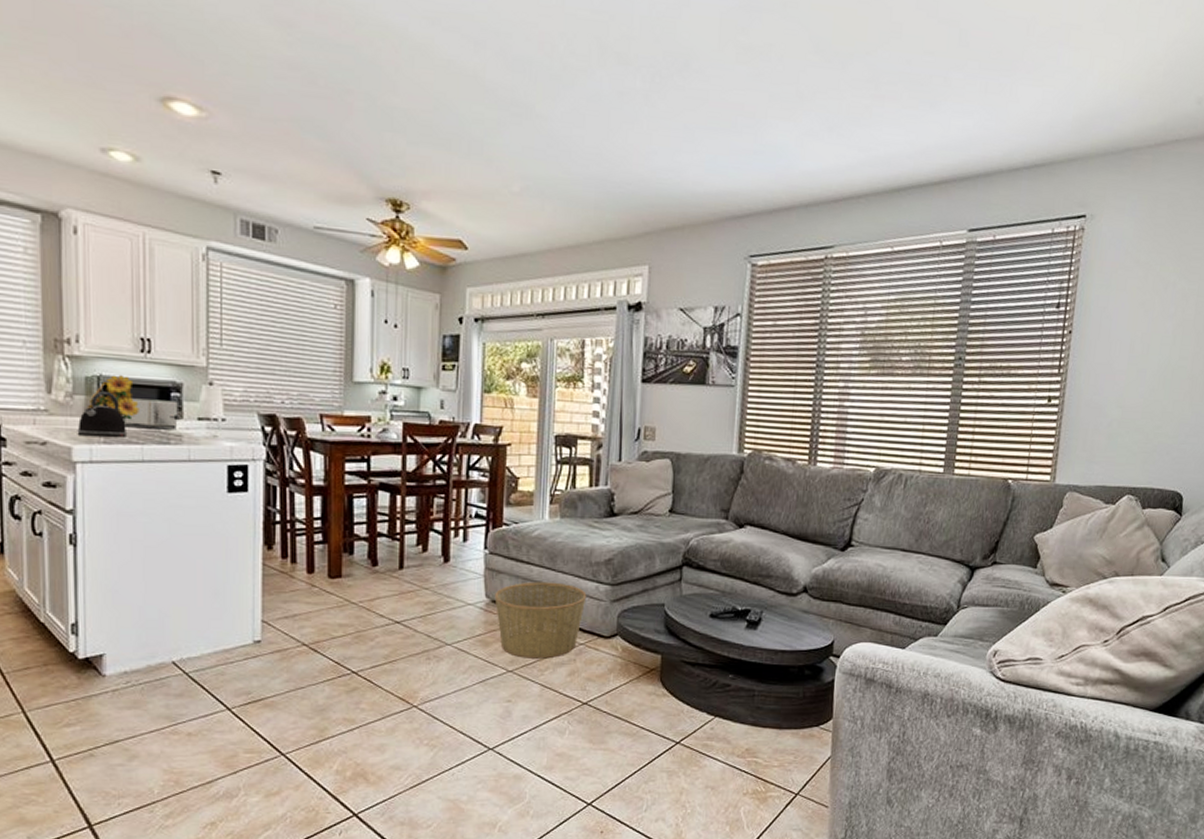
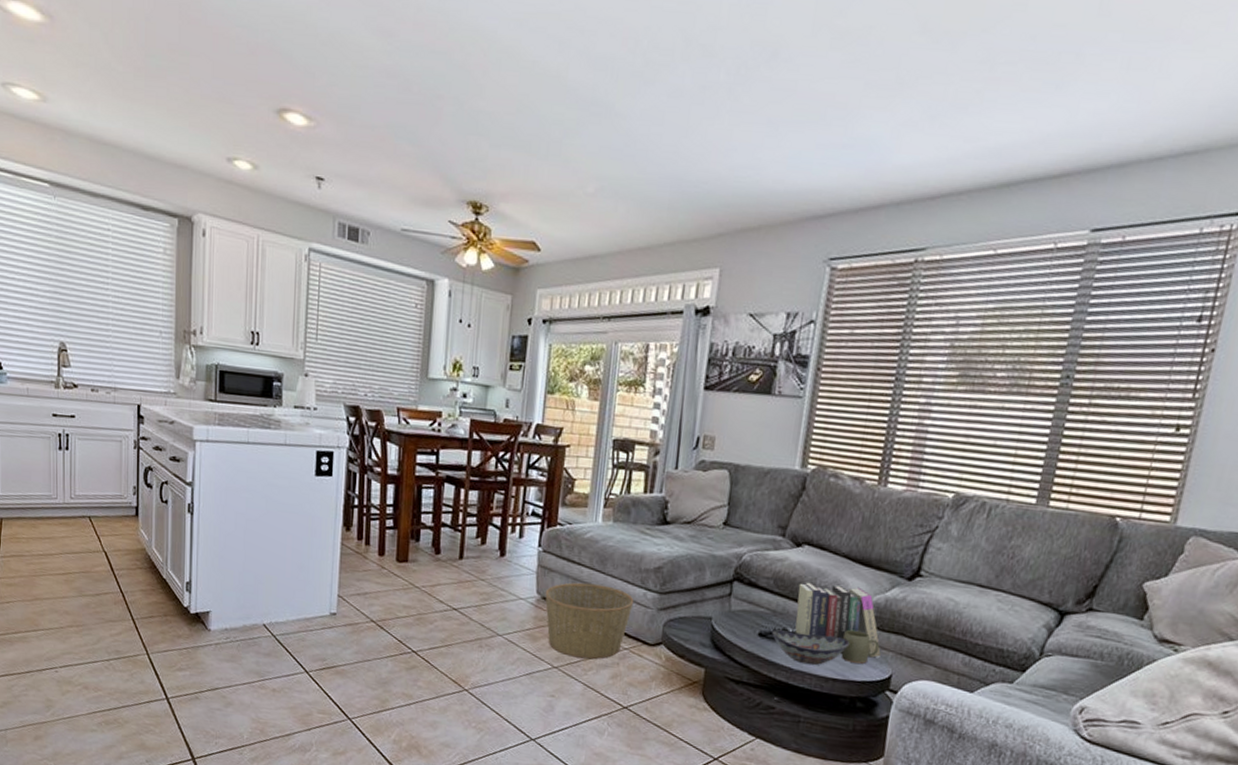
kettle: present [77,390,128,439] -> none [198,377,237,422]
flower bouquet: present [88,375,139,423] -> none [207,364,247,408]
toaster: present [124,398,180,430] -> none [235,385,280,415]
decorative bowl: none [723,609,795,640] -> present [772,629,850,666]
books: none [743,561,823,627] -> present [794,582,881,658]
mug: none [787,602,822,633] -> present [841,629,880,664]

